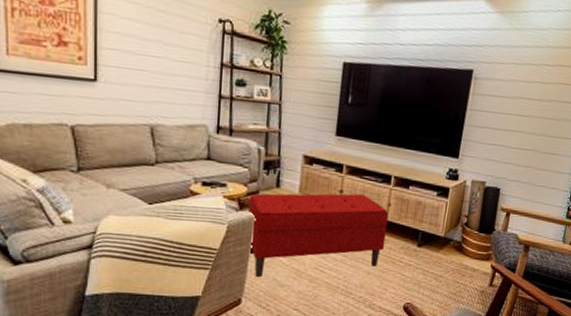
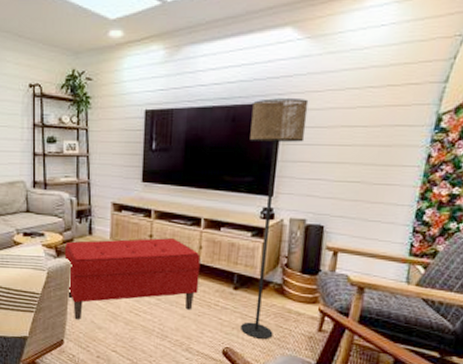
floor lamp: none [421,65,495,294] -> present [240,98,309,339]

